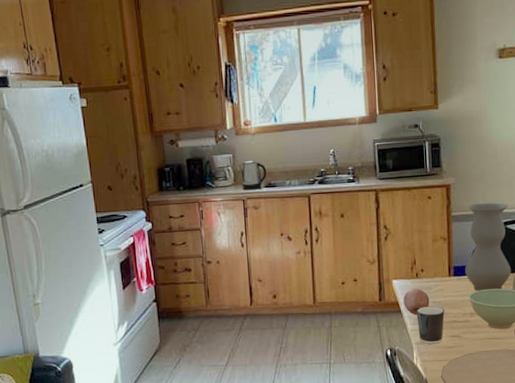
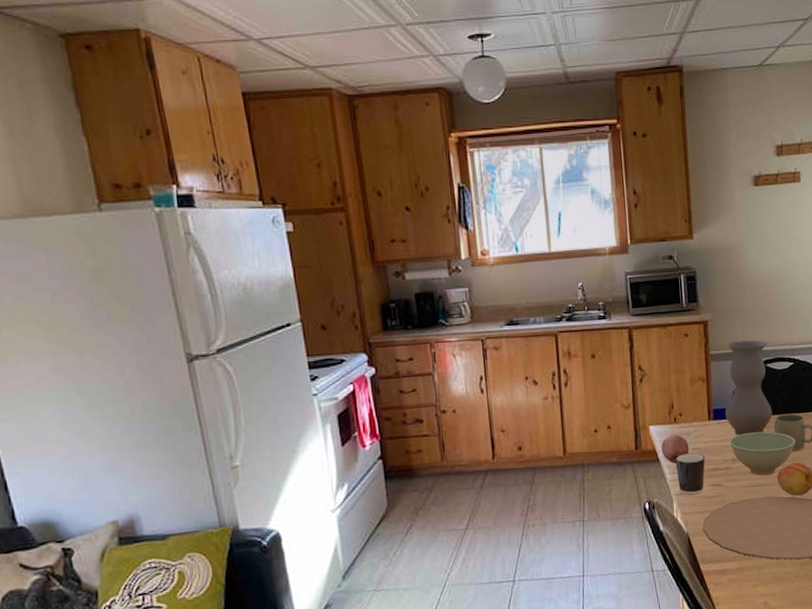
kettle: present [239,160,267,190] -> none [476,294,509,329]

